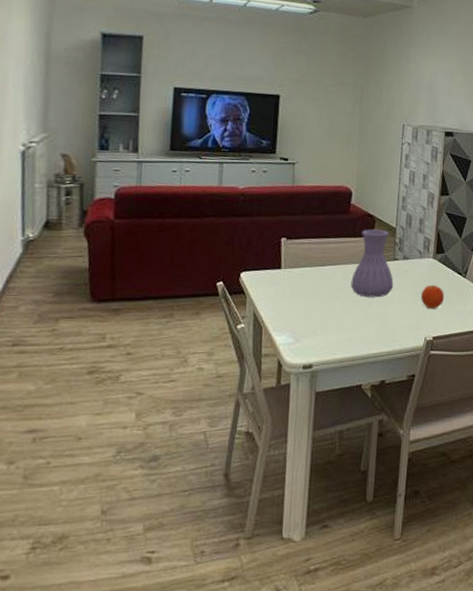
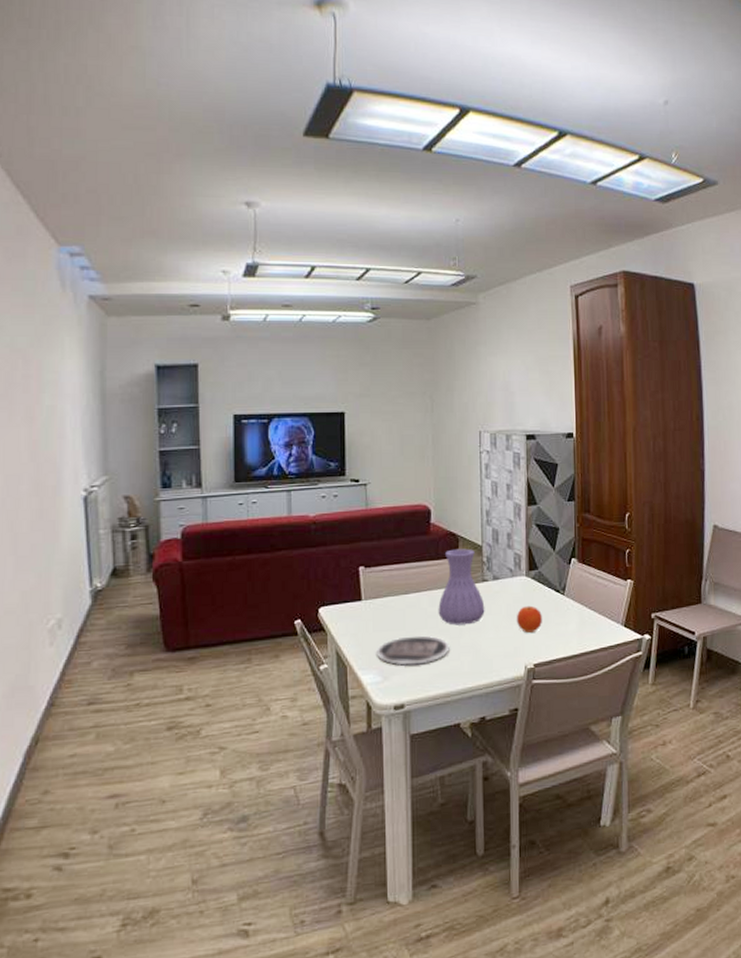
plate: none [290,304,360,330] -> present [375,635,451,666]

